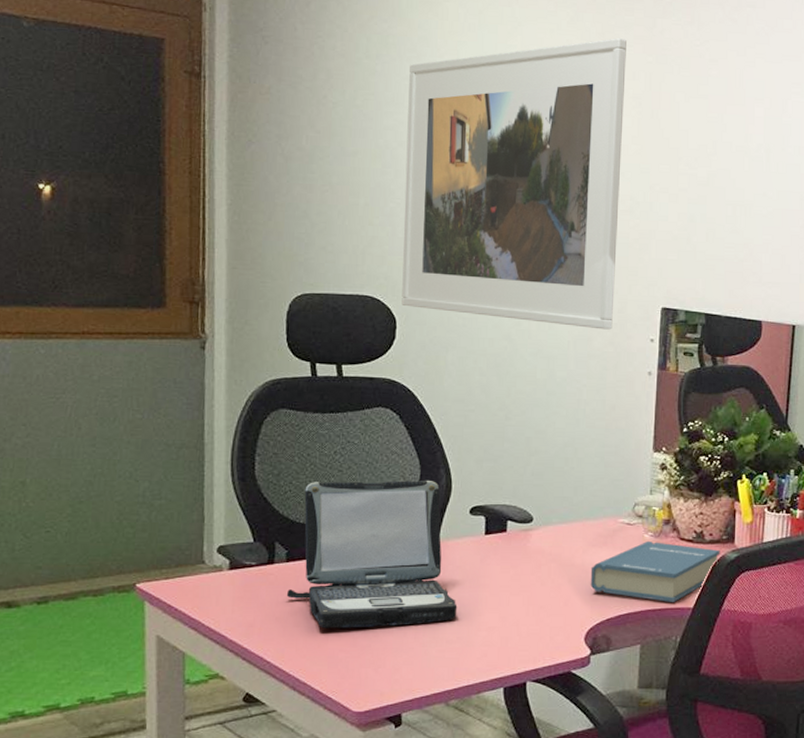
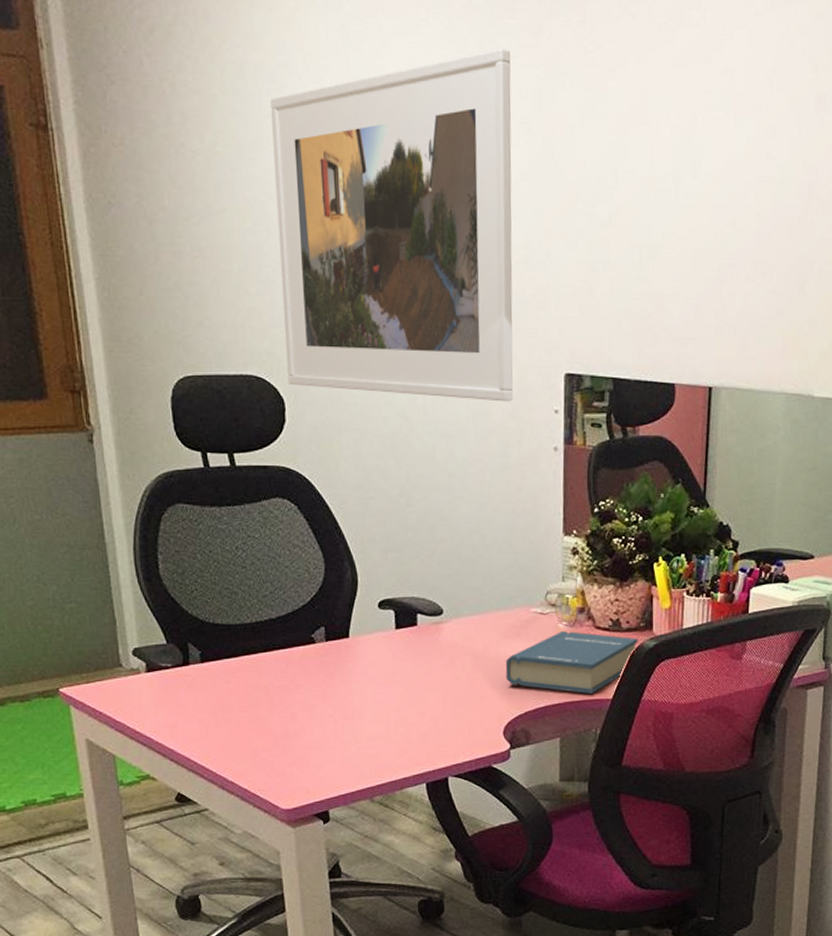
laptop: present [287,480,458,628] -> none [205,575,374,728]

